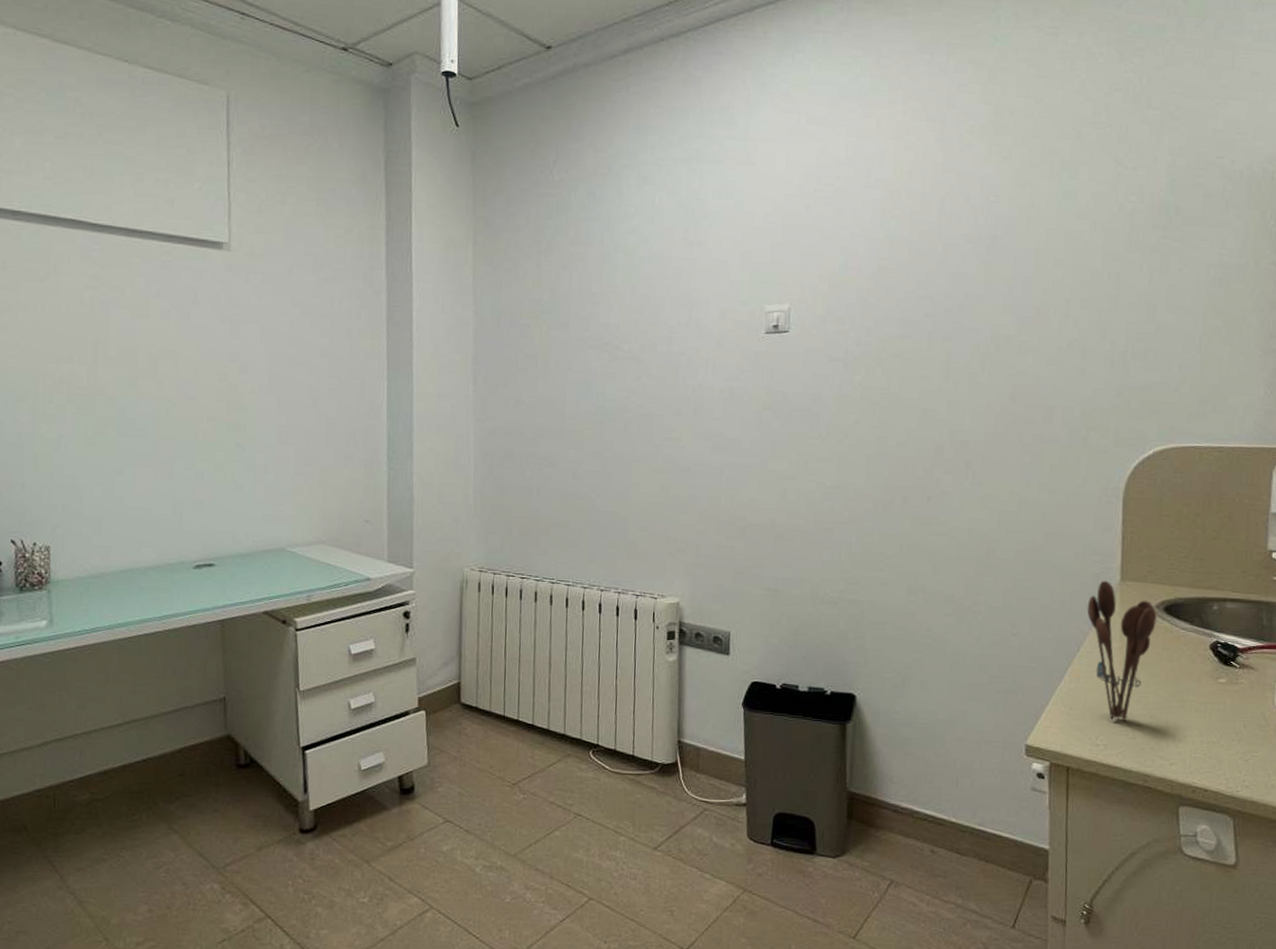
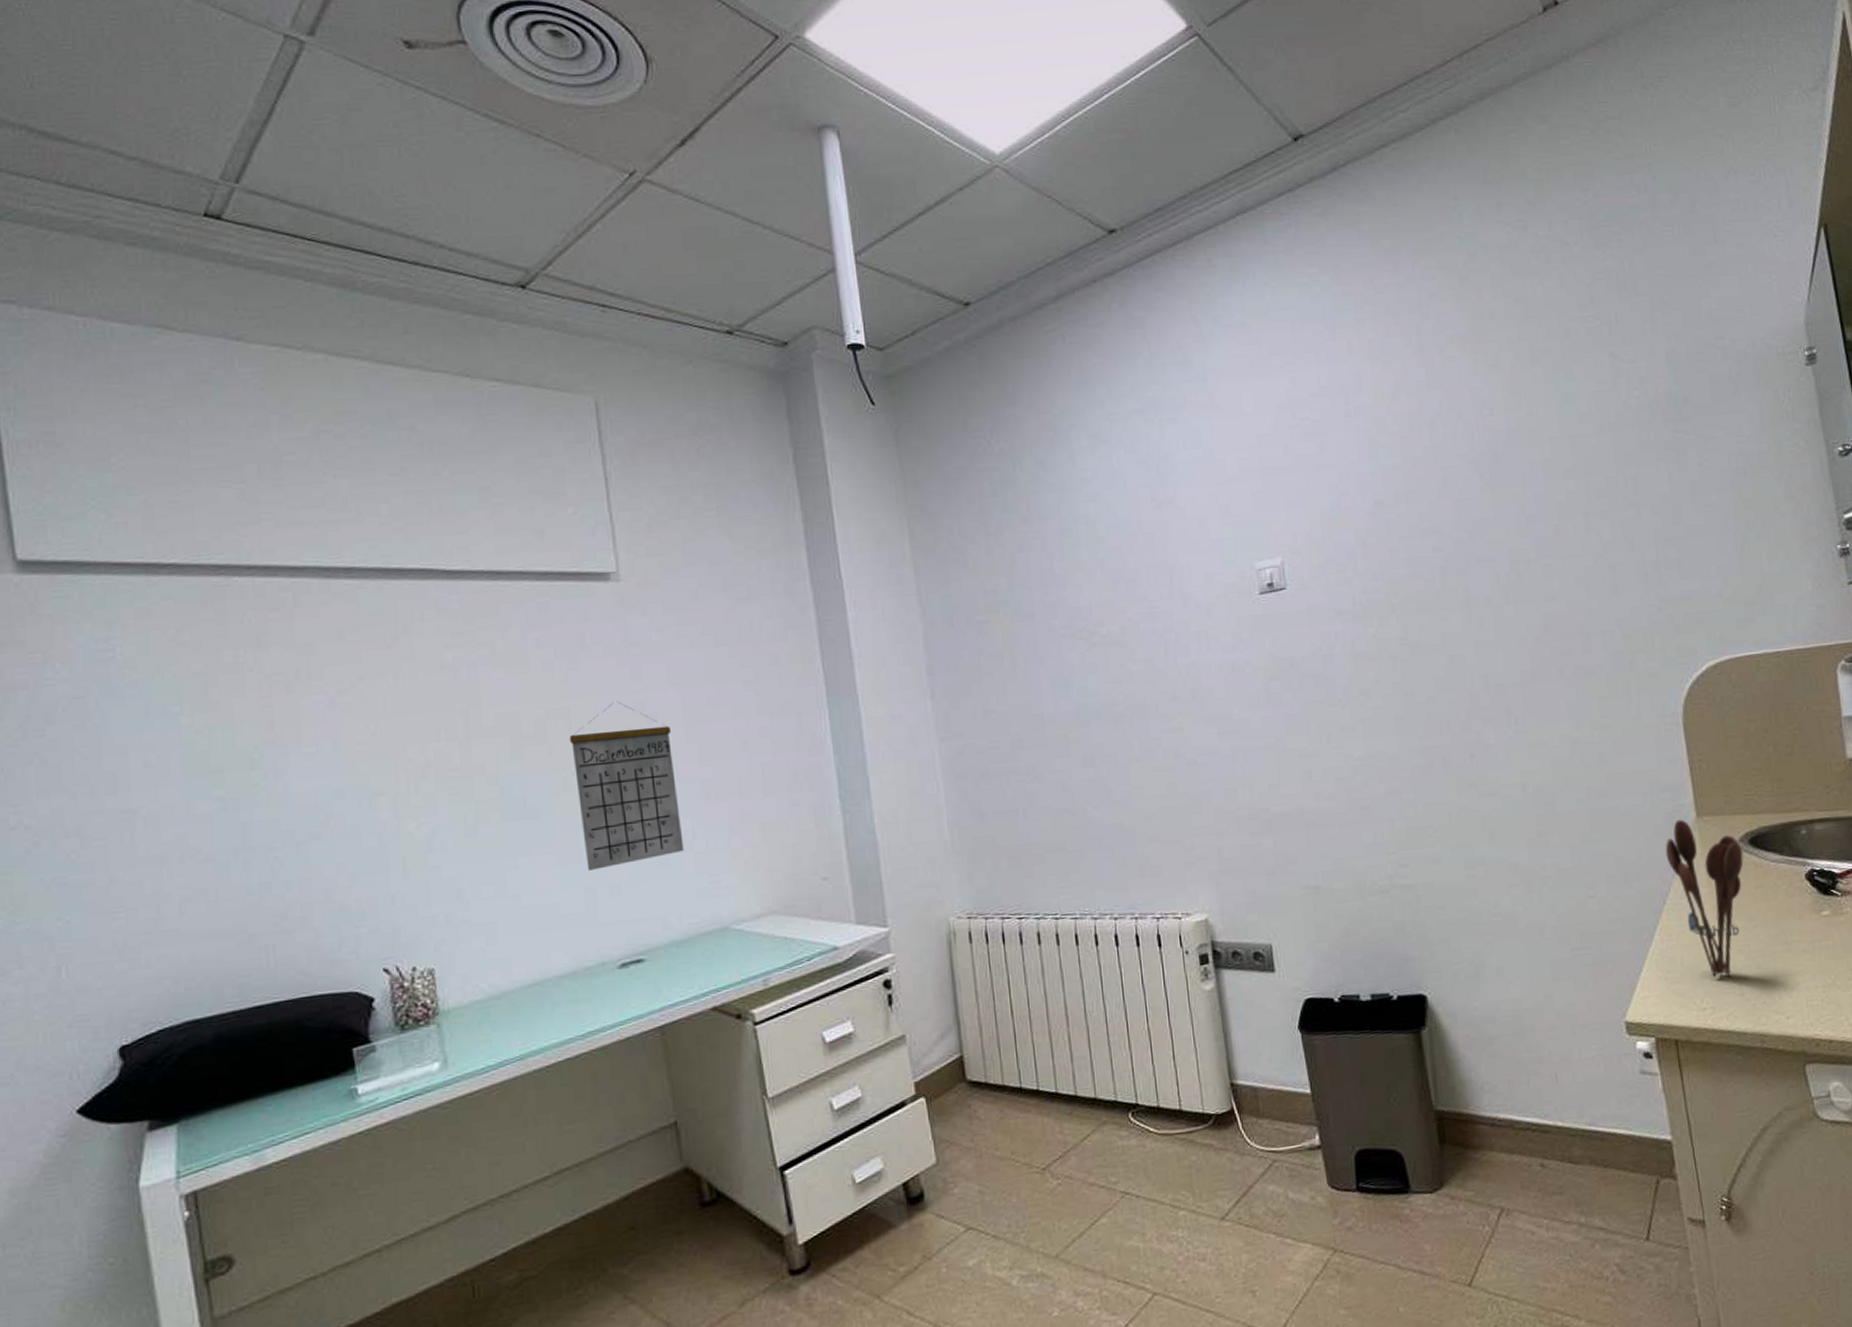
calendar: none [175,351,257,486] -> present [569,701,684,870]

